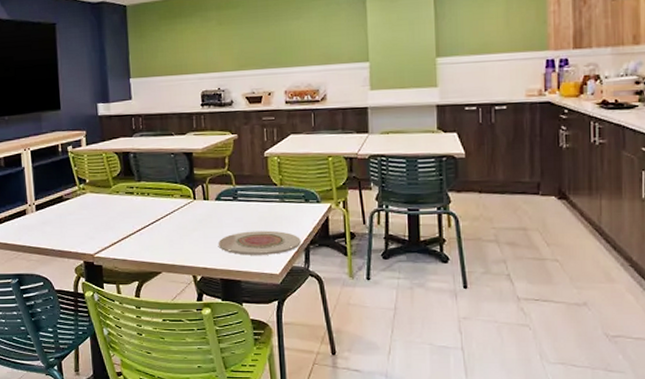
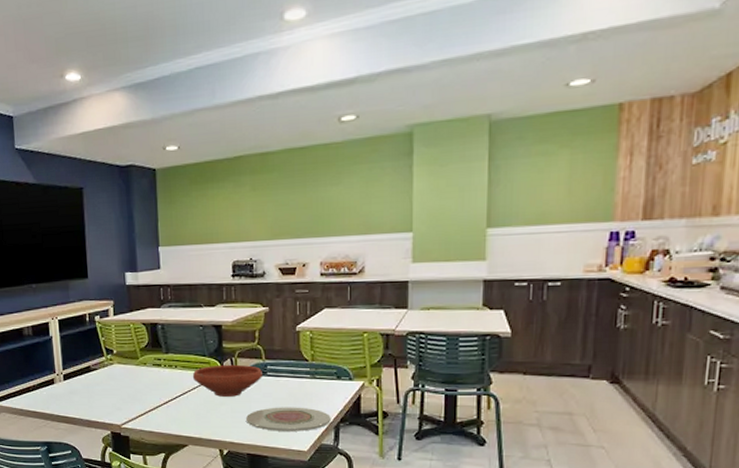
bowl: none [164,190,233,223] -> present [192,364,262,397]

